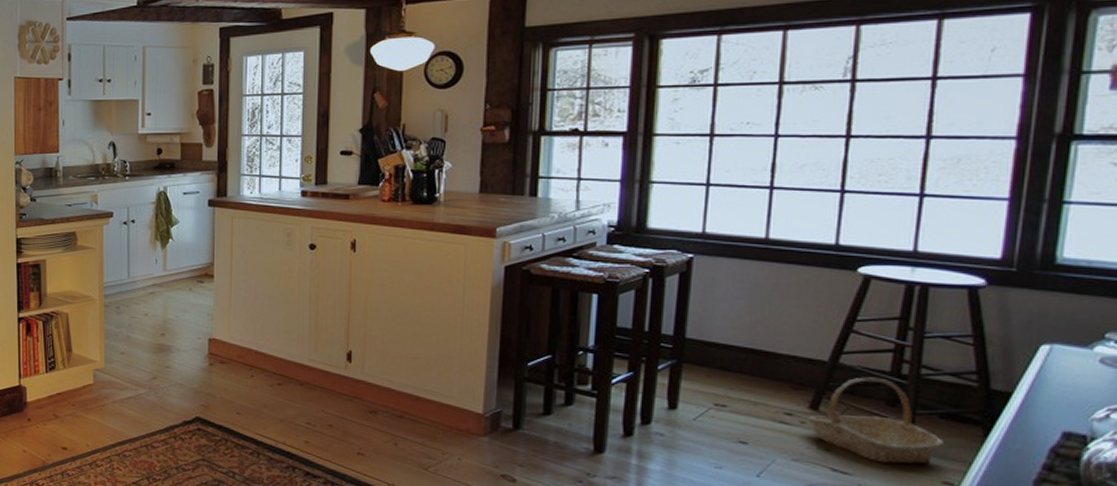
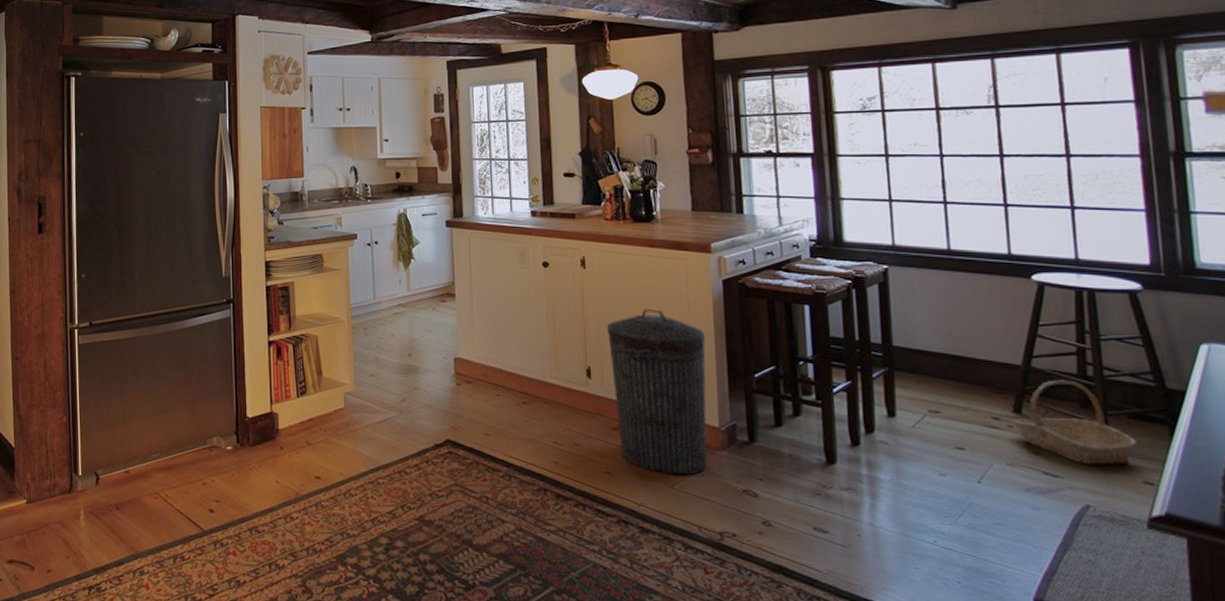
trash can: none [373,294,478,459] -> present [607,309,707,476]

